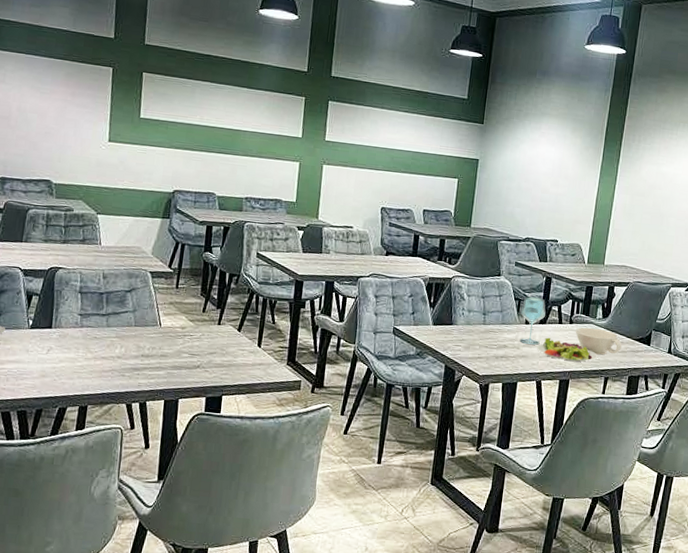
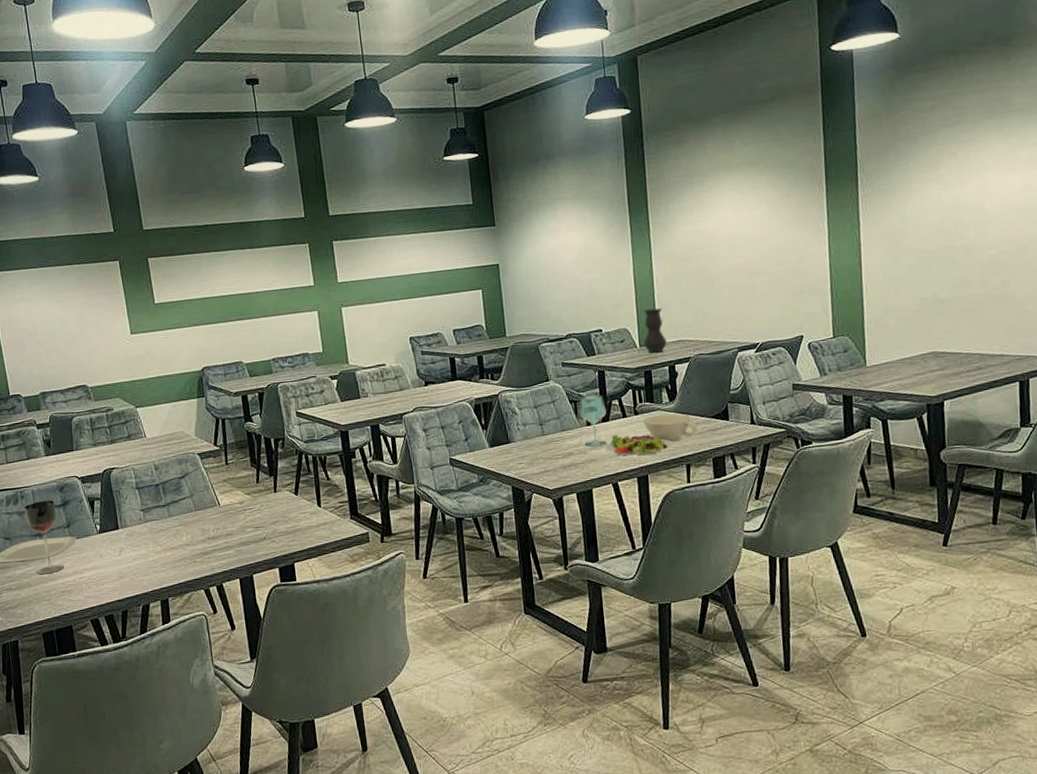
vase: none [591,231,615,273] -> present [643,308,667,354]

